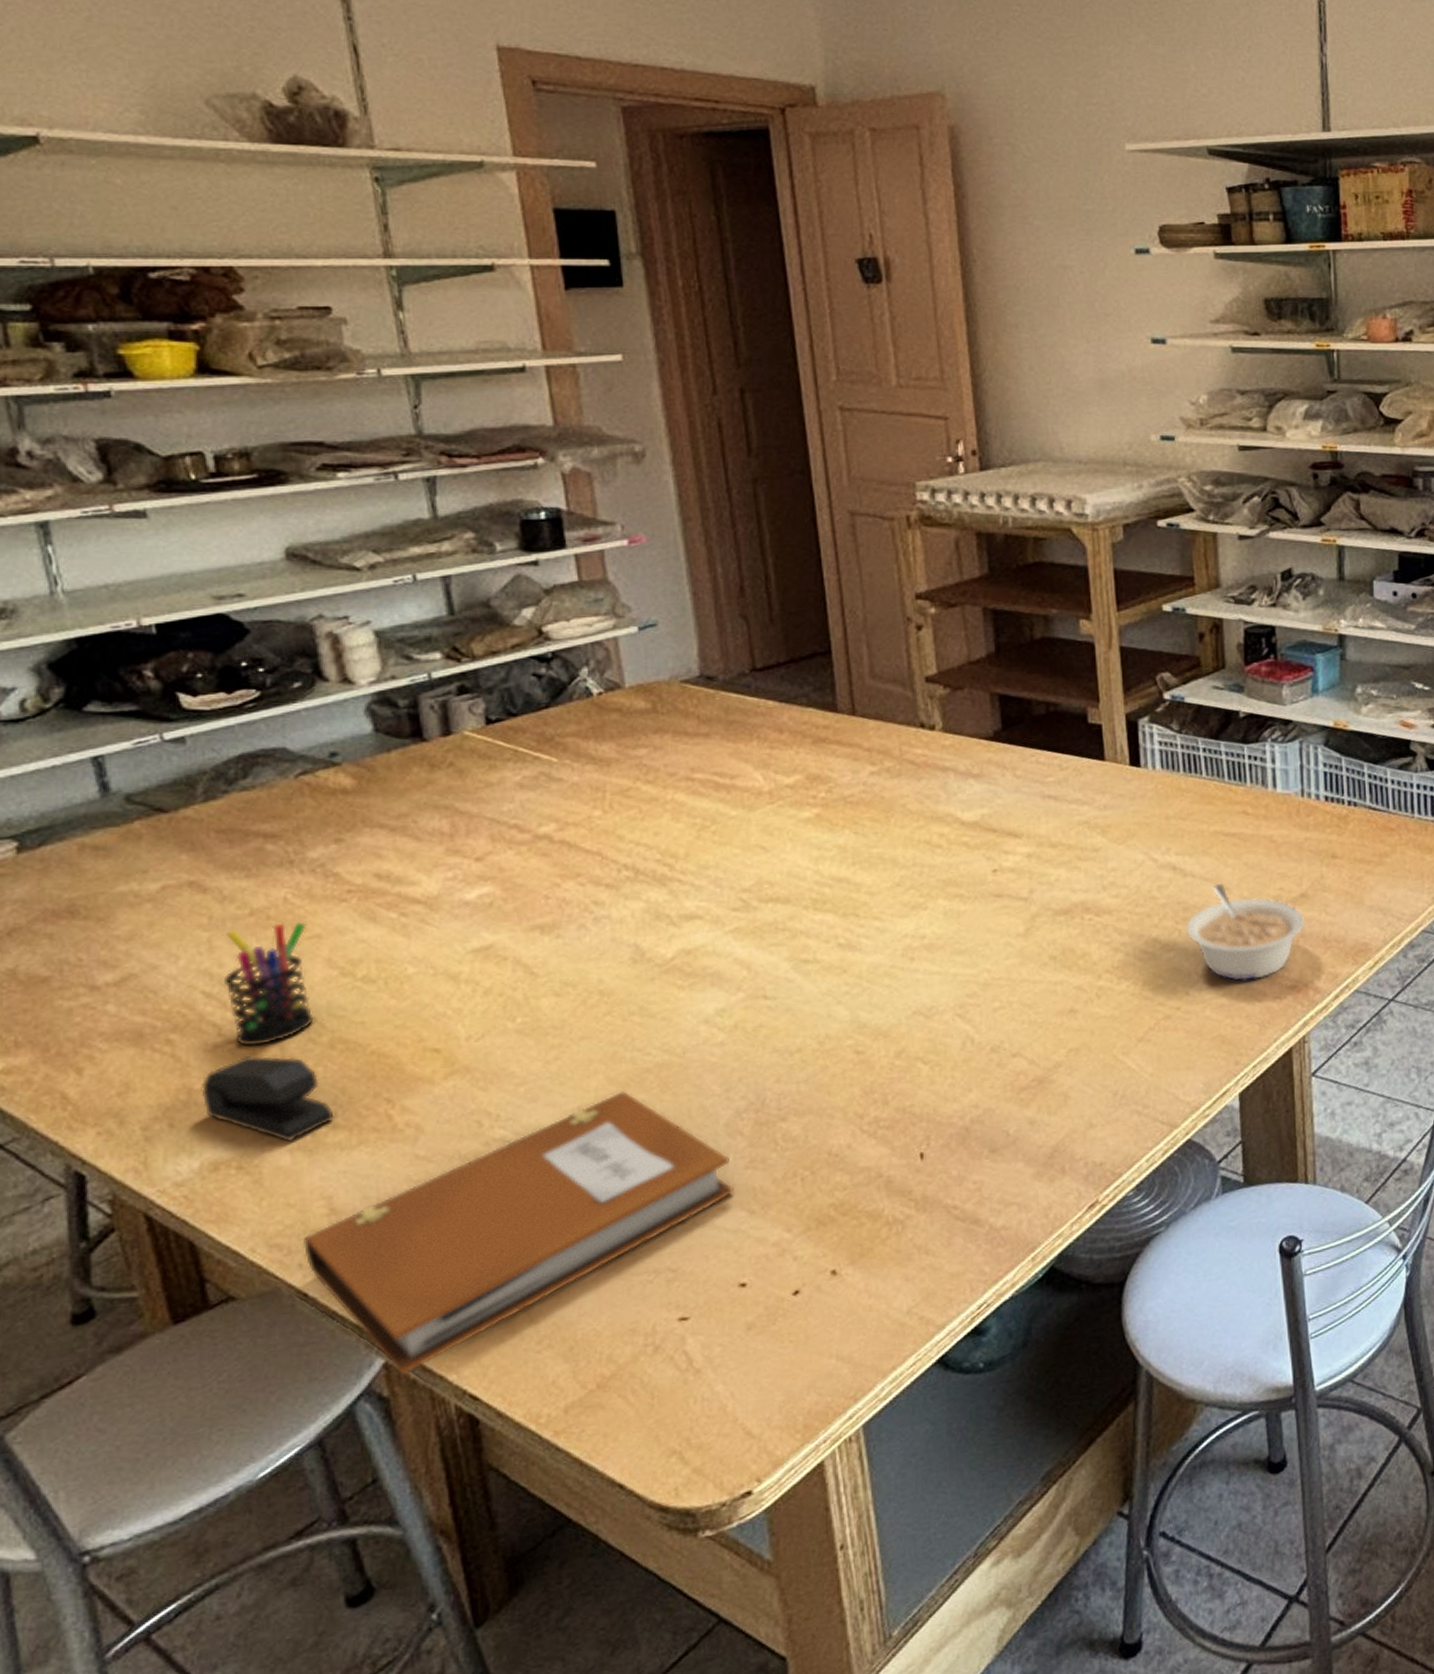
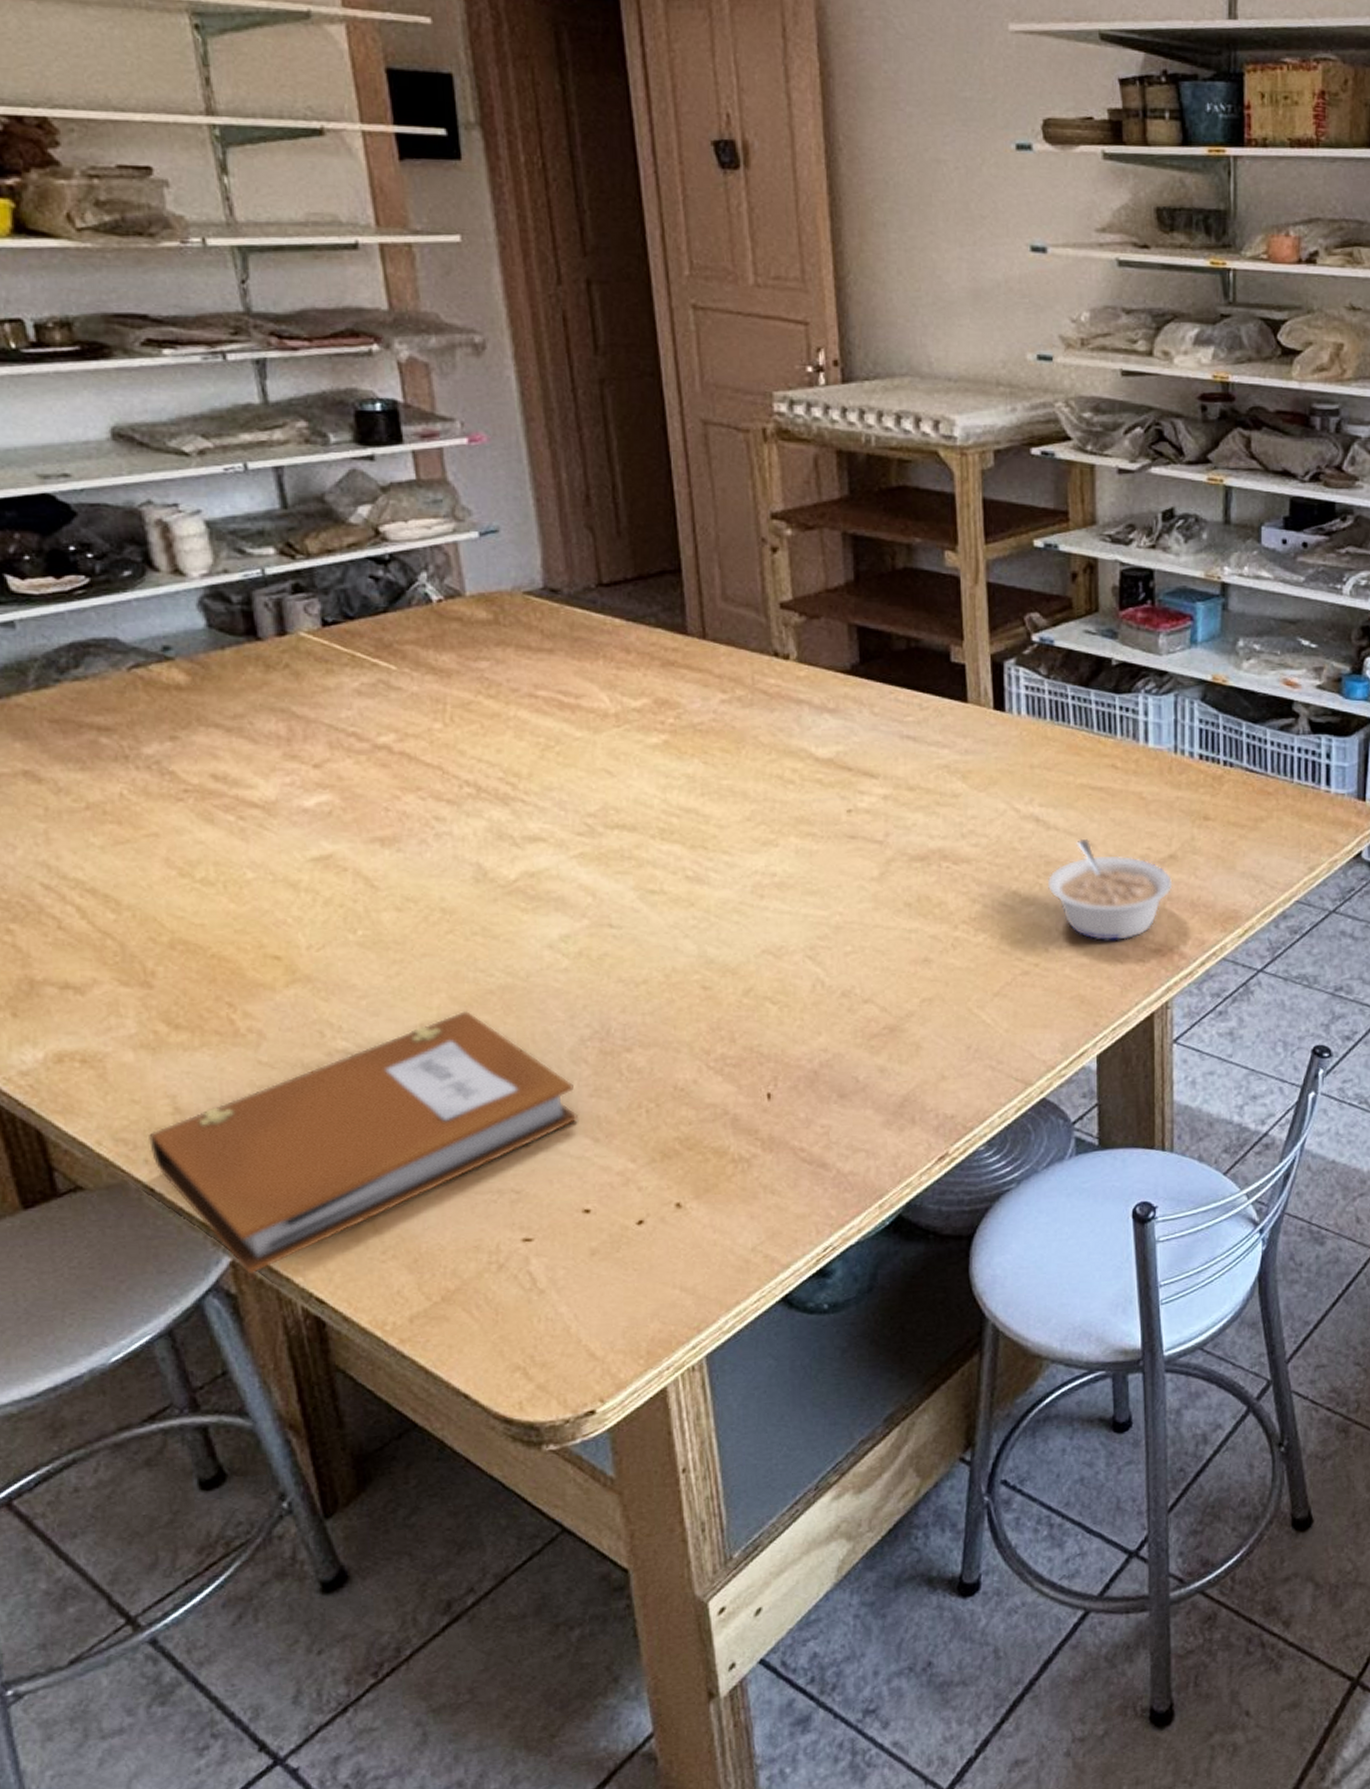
stapler: present [200,1055,334,1142] -> none [42,950,176,1039]
pen holder: present [223,922,314,1047] -> none [61,819,153,941]

